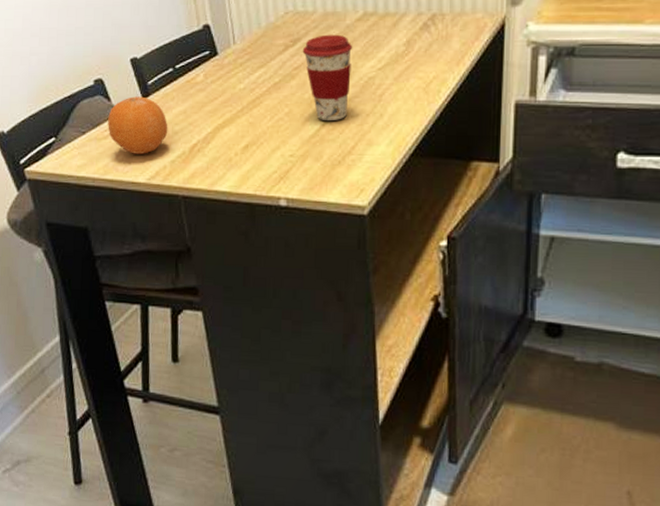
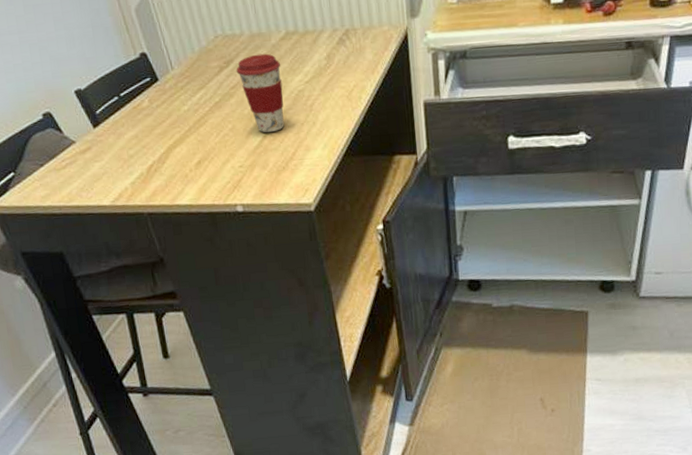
fruit: present [108,96,168,154] -> none [63,125,124,180]

